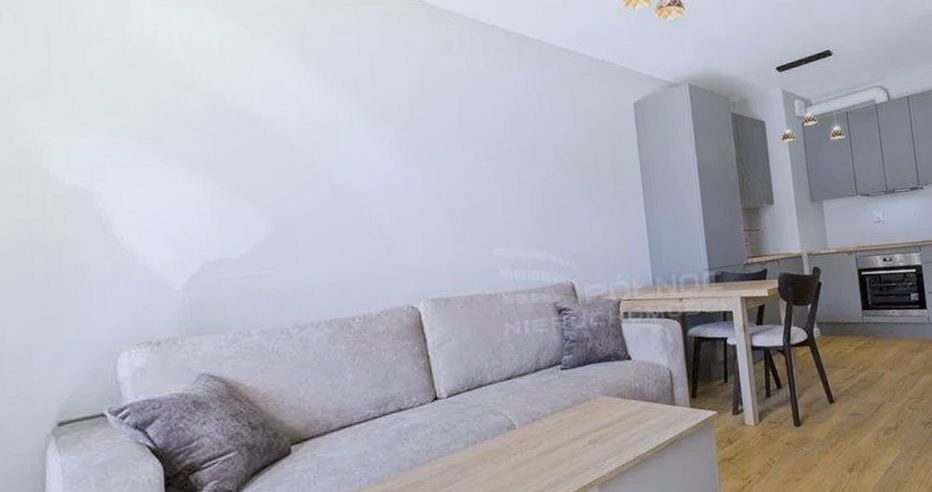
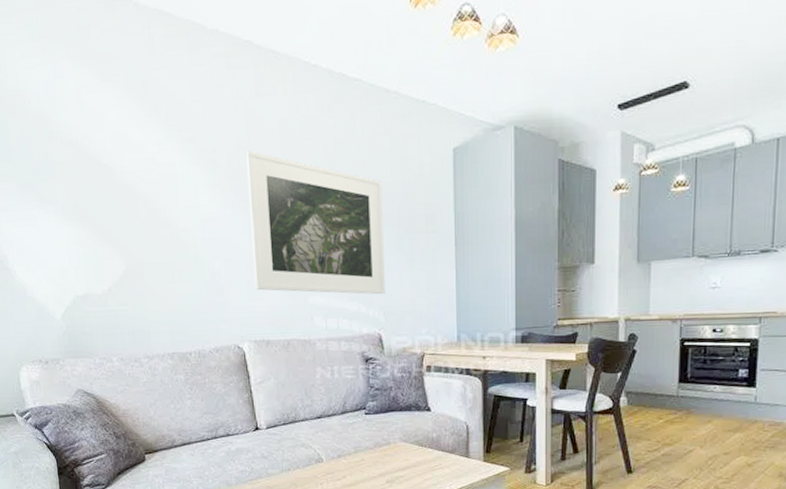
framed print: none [420,103,576,245] -> present [246,150,385,295]

